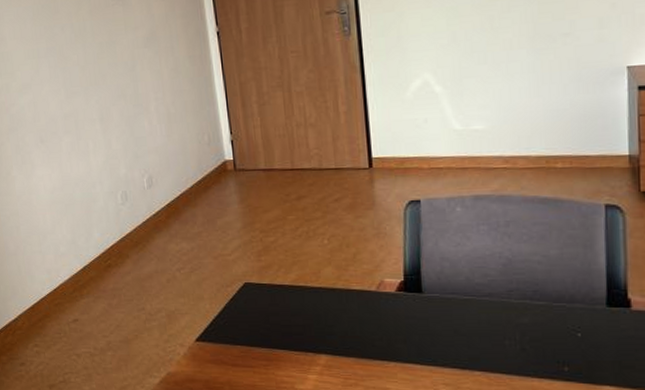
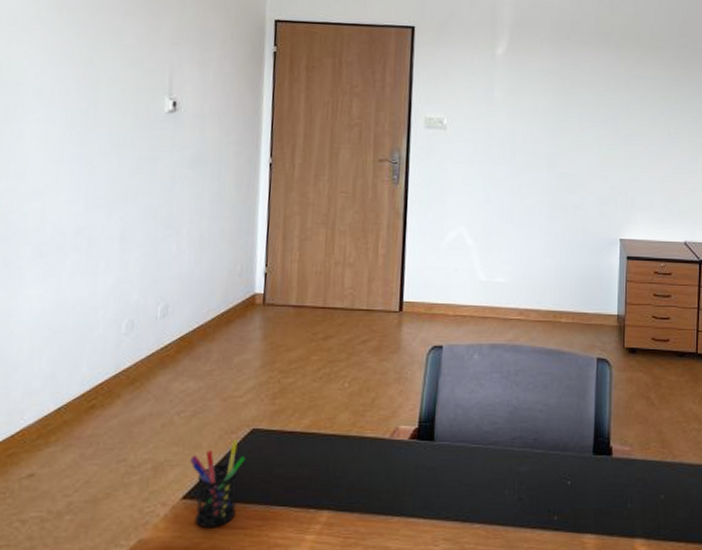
pen holder: none [196,292,243,366] -> present [190,439,246,529]

